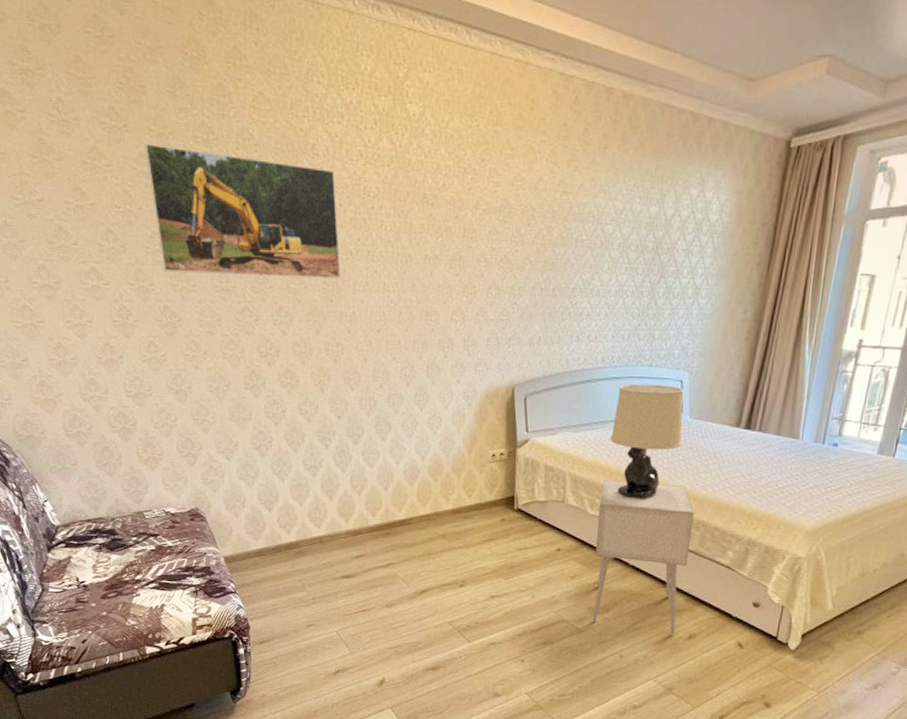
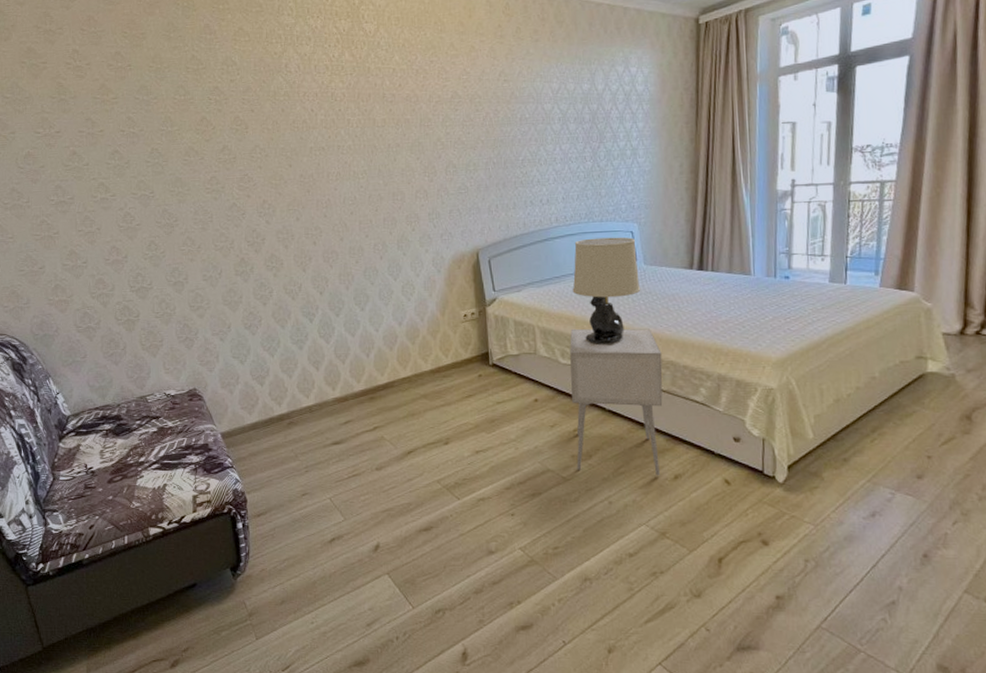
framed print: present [145,143,342,280] -> none [145,77,316,181]

